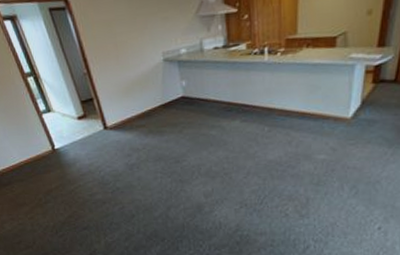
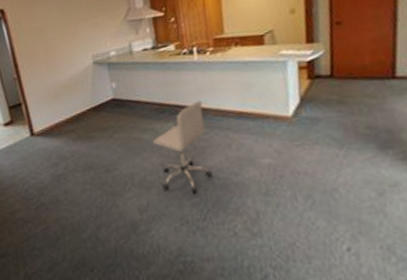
chair: none [220,100,272,183] -> present [153,100,213,194]

